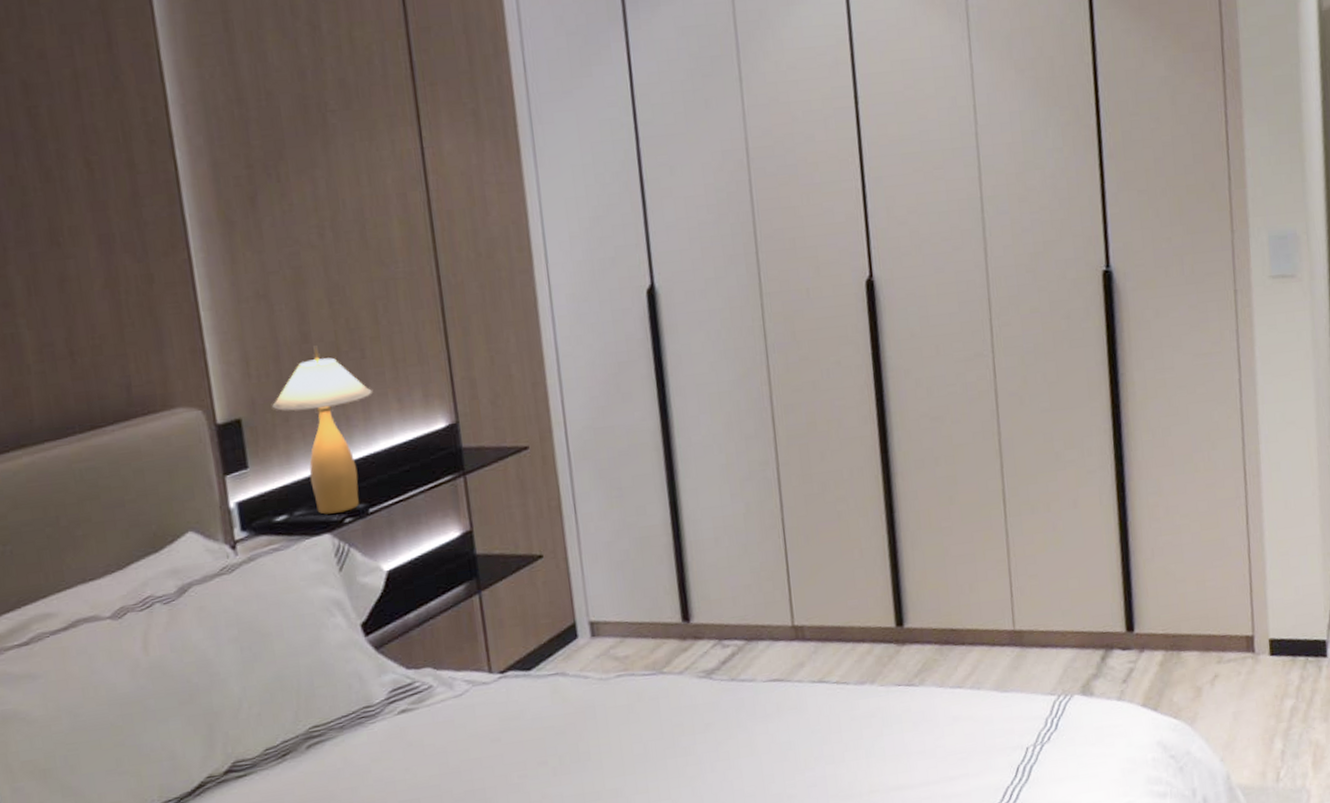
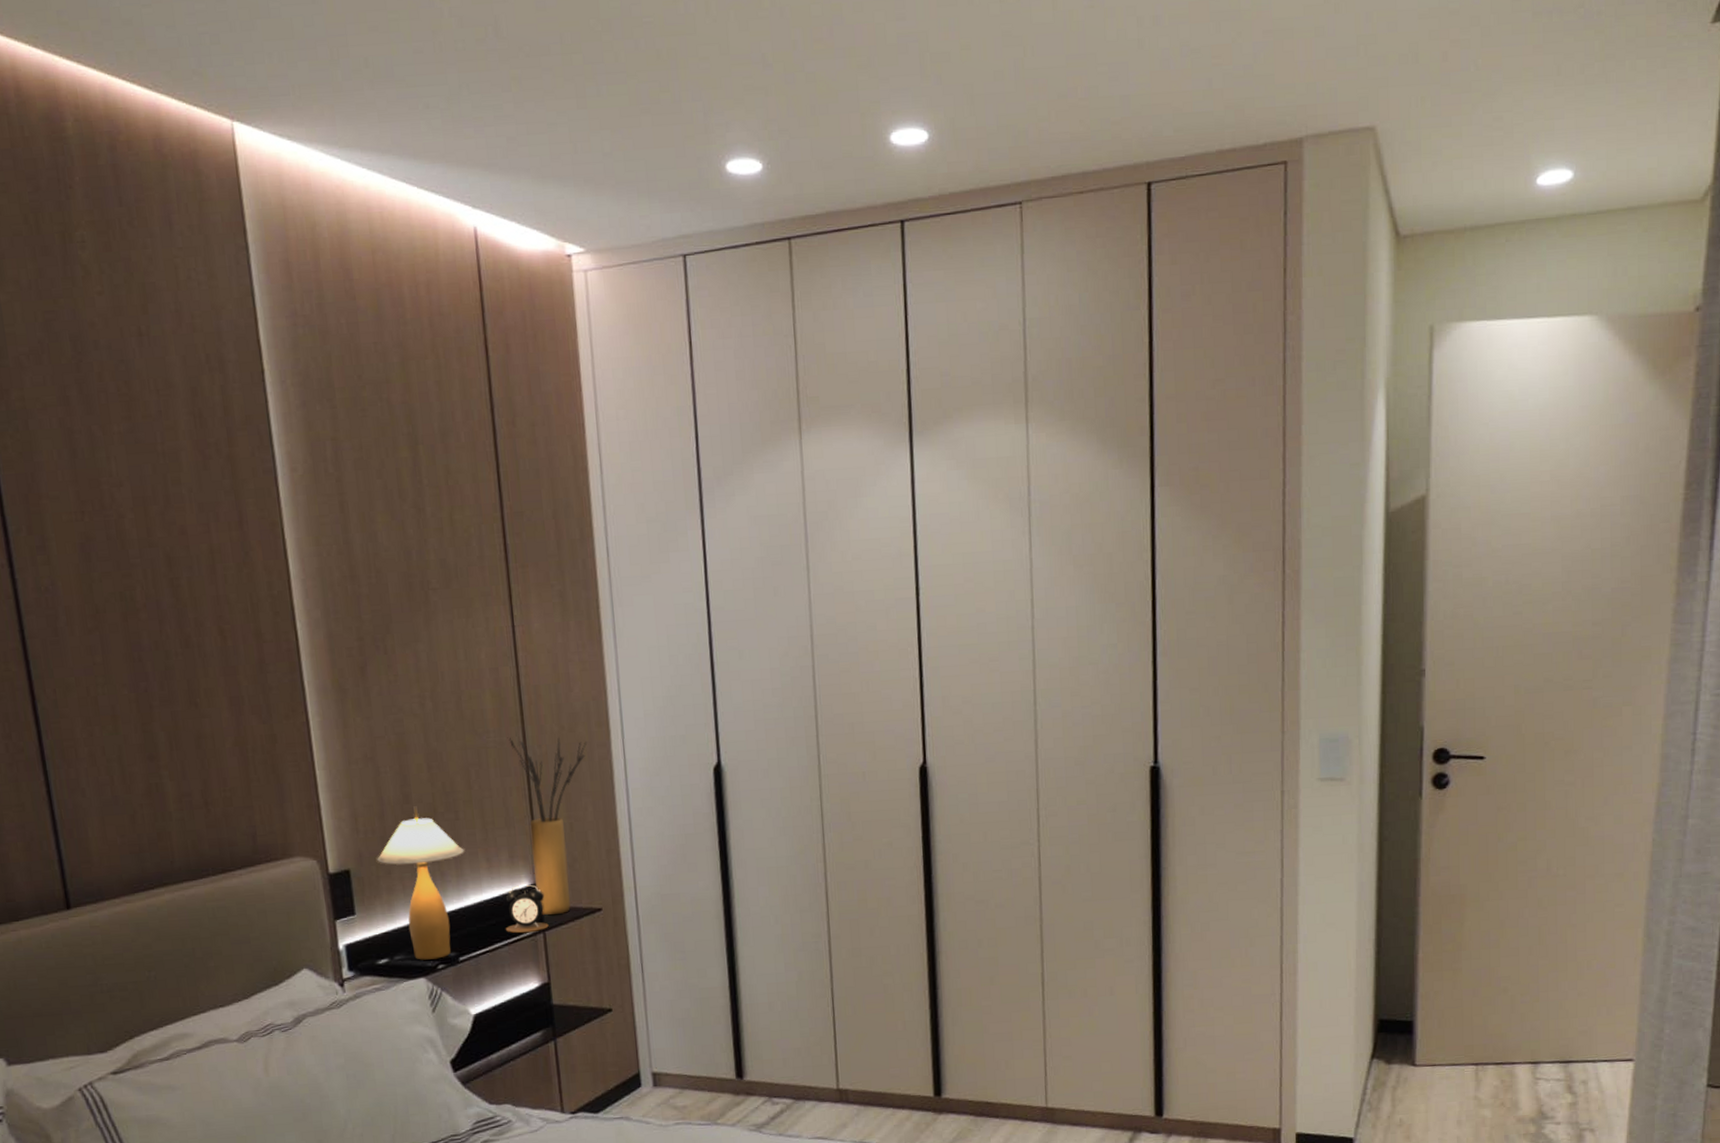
vase: none [418,265,507,458] -> present [507,737,587,916]
alarm clock: none [421,425,470,479] -> present [506,884,549,934]

